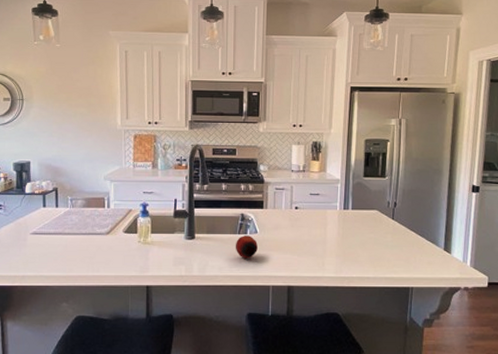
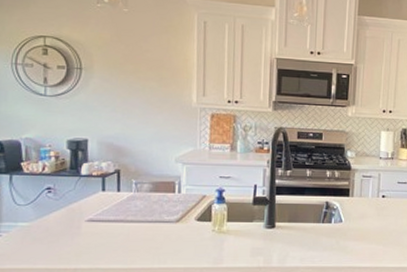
apple: present [235,236,258,259] -> none [318,225,342,249]

